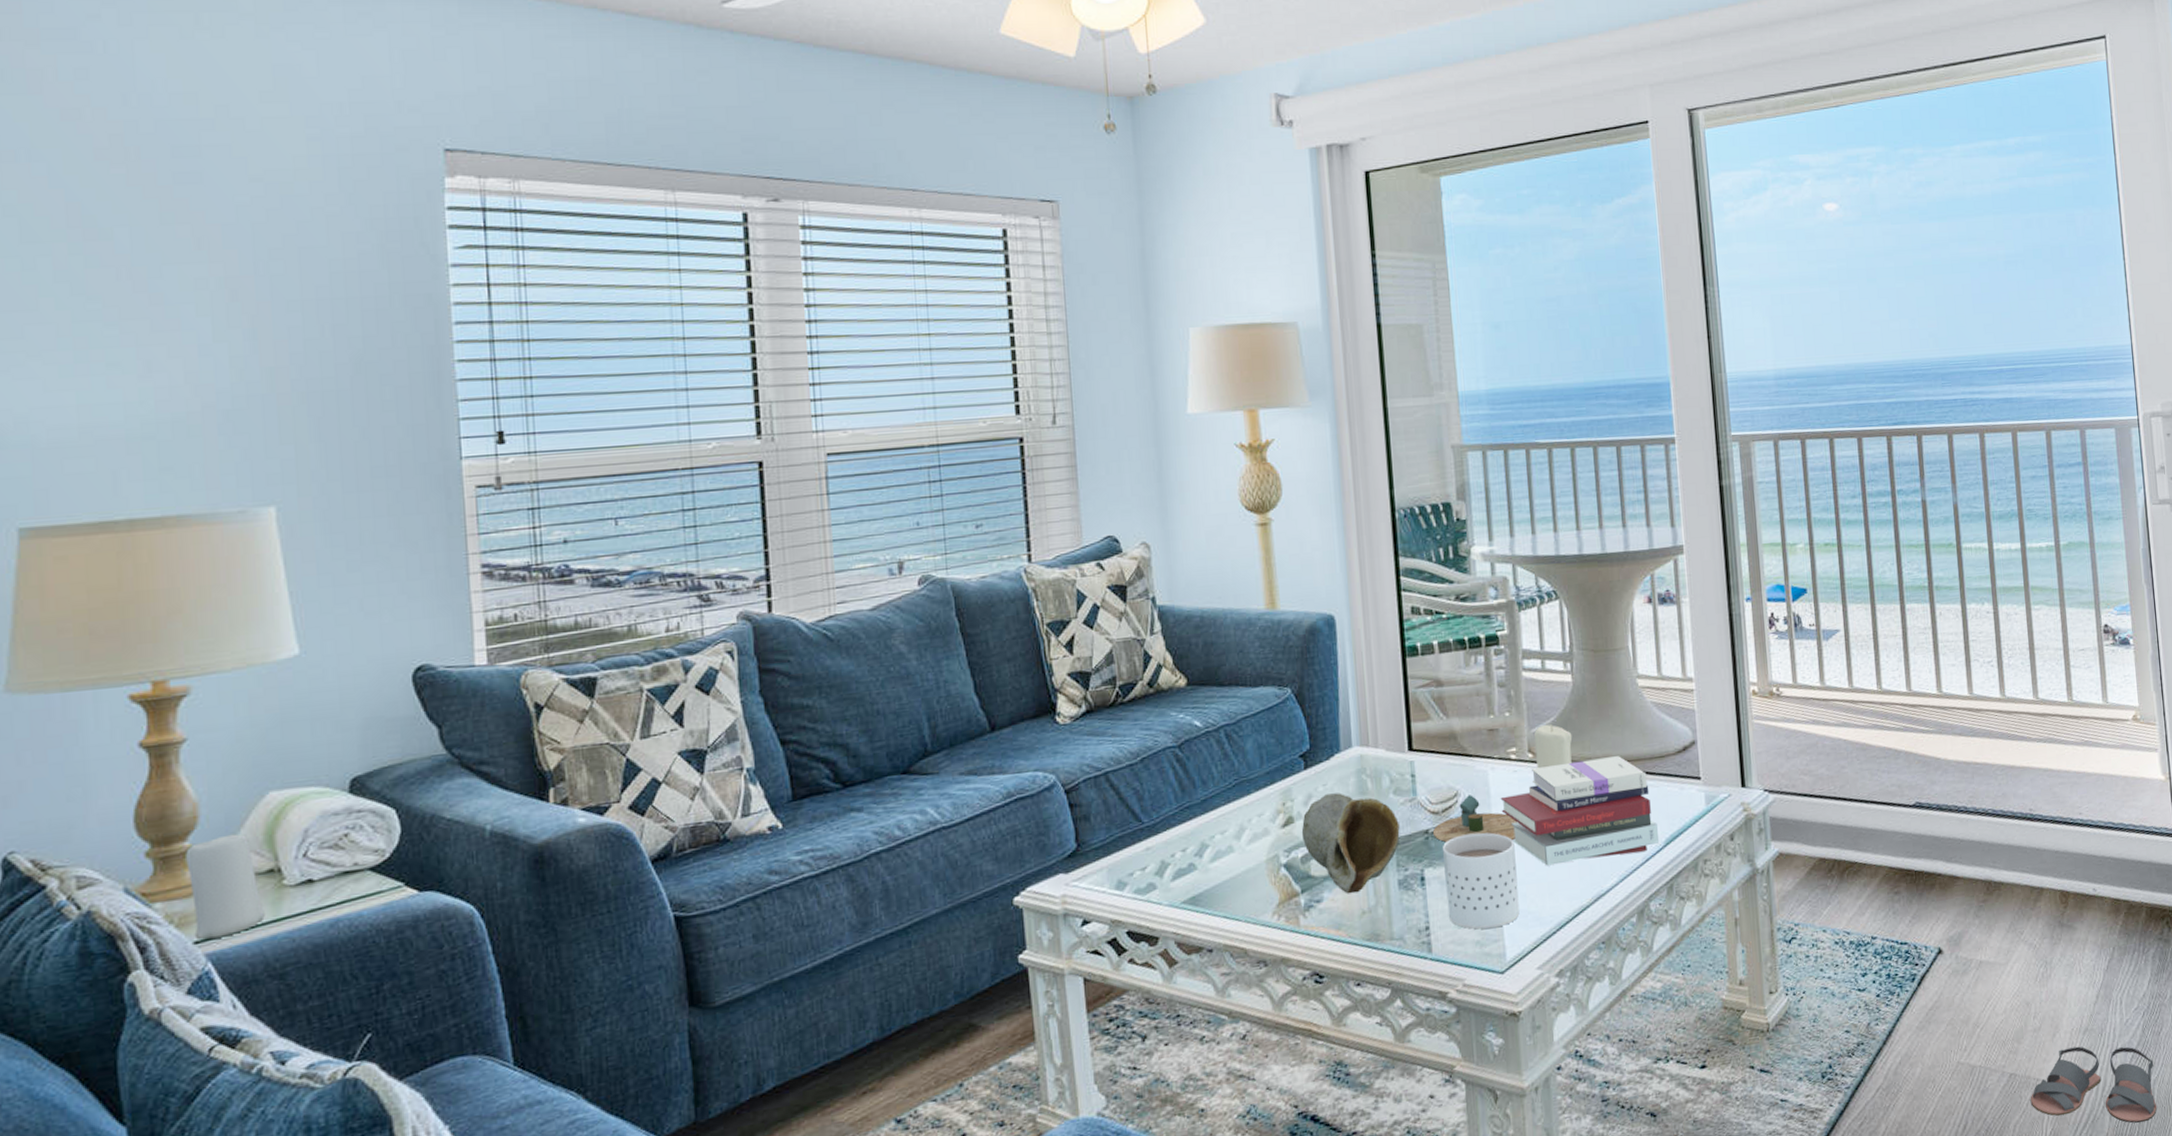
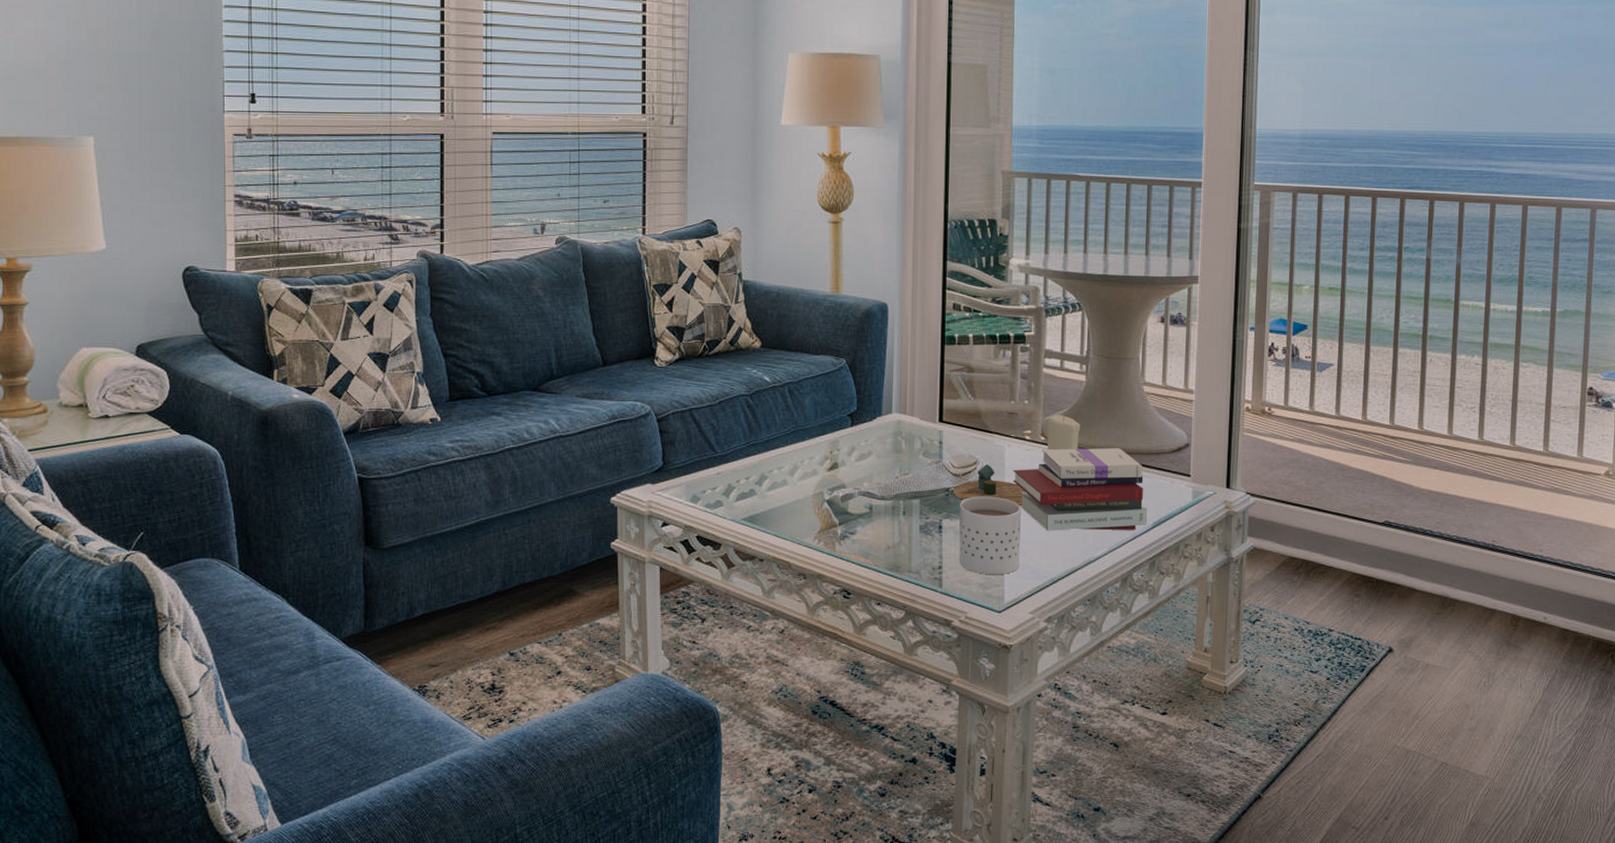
candle: present [186,833,265,940] -> none [25,375,76,449]
seashell: present [1301,792,1400,894] -> none [843,449,925,531]
sandal: present [2030,1046,2157,1124] -> none [1457,749,1580,823]

